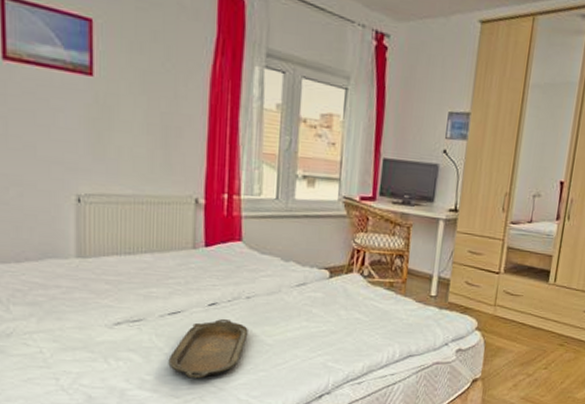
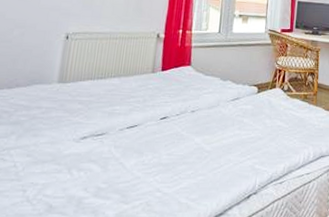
serving tray: present [168,318,248,379] -> none [122,130,191,185]

